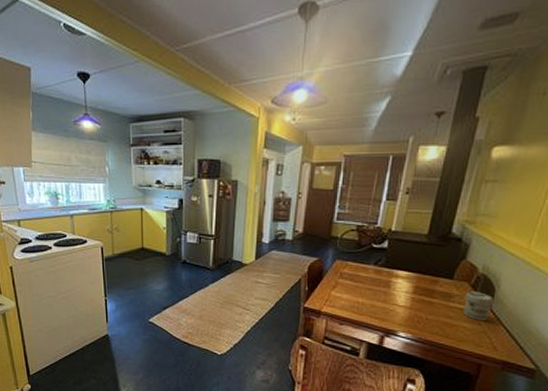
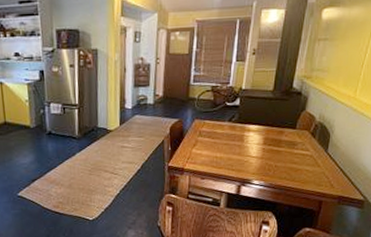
jar: present [464,290,494,320] -> none [306,137,330,163]

